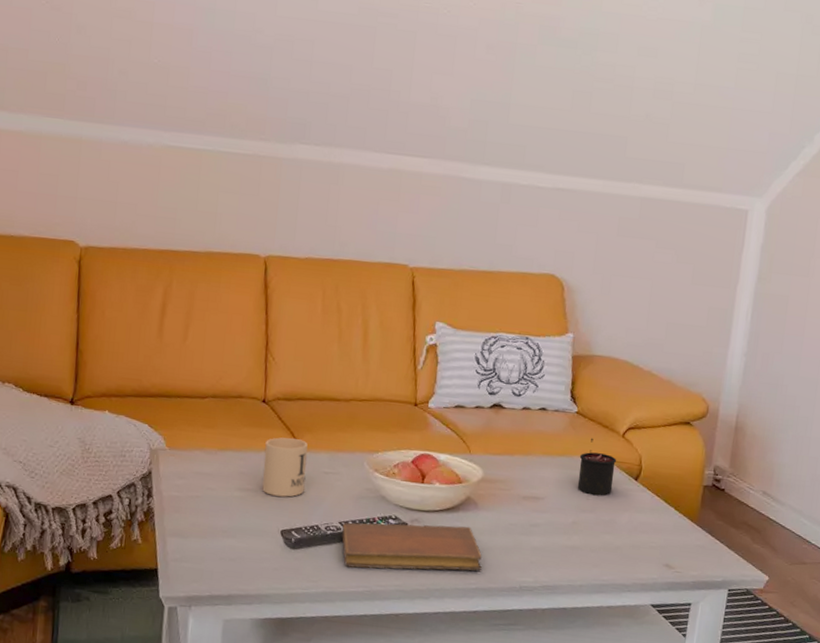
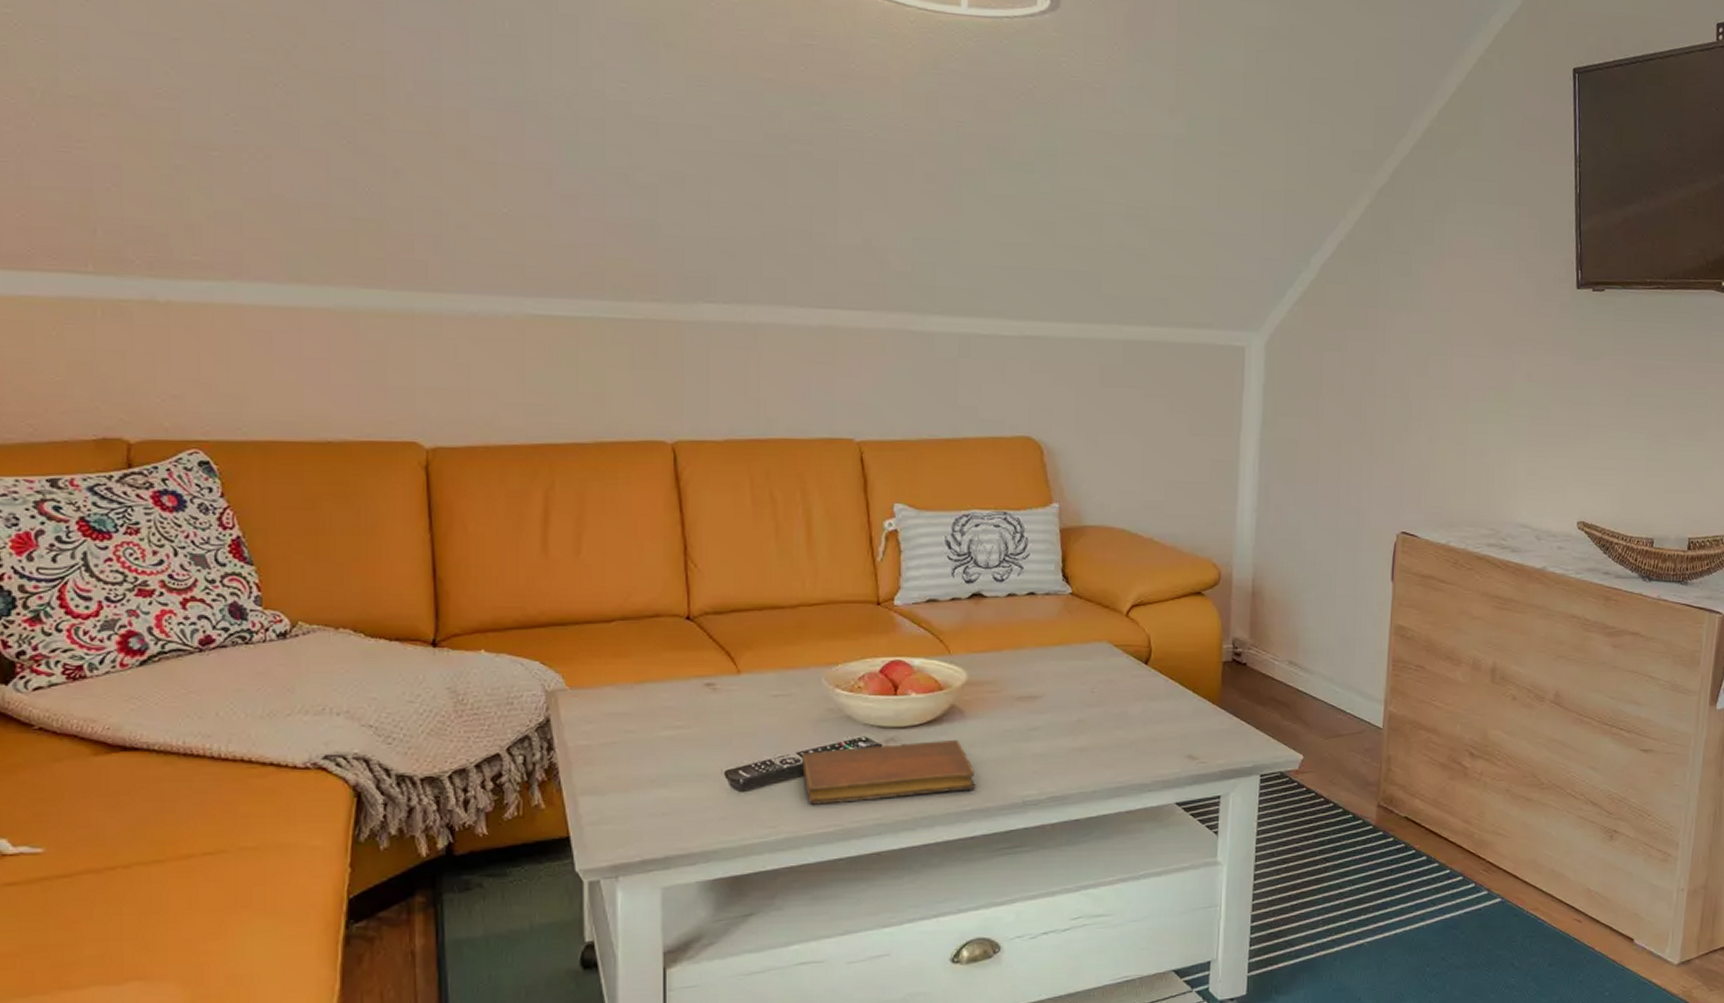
mug: present [262,437,308,497] -> none [695,659,750,731]
candle: present [577,438,617,497] -> none [1078,621,1122,687]

